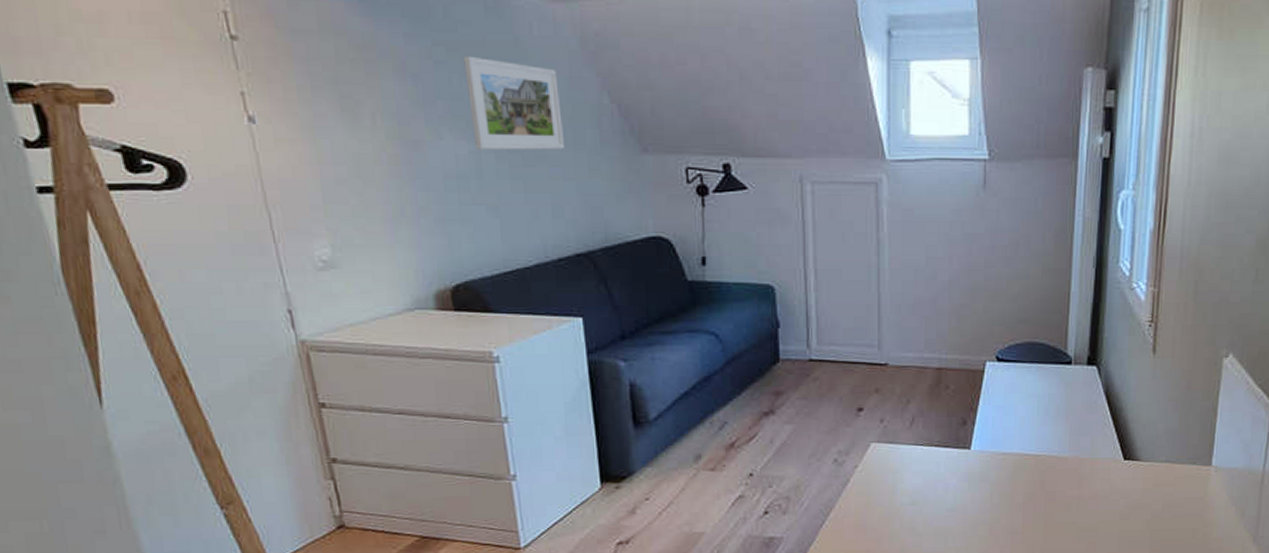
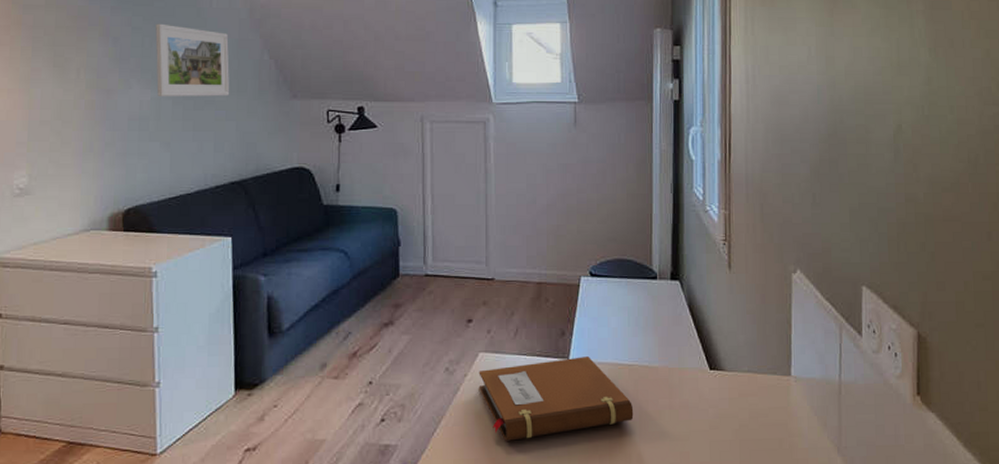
notebook: none [870,447,1039,533] -> present [478,356,634,441]

